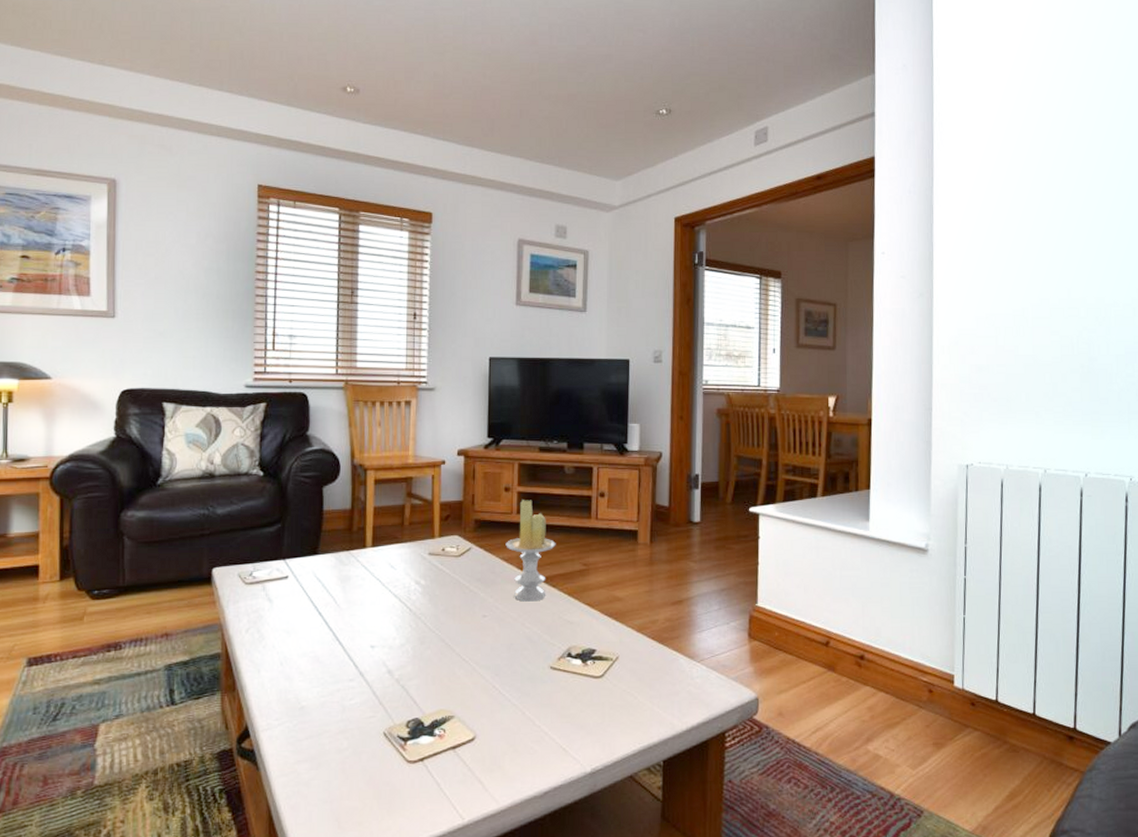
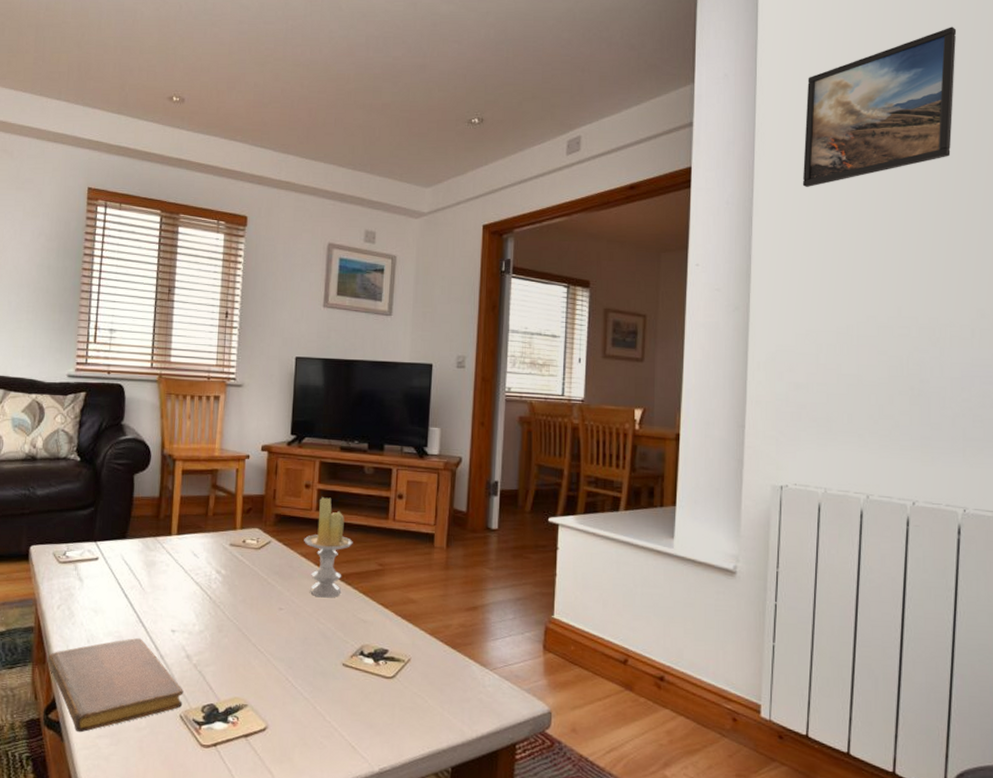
notebook: none [237,657,386,760] -> present [47,638,183,733]
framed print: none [978,20,1114,176] -> present [802,27,957,188]

